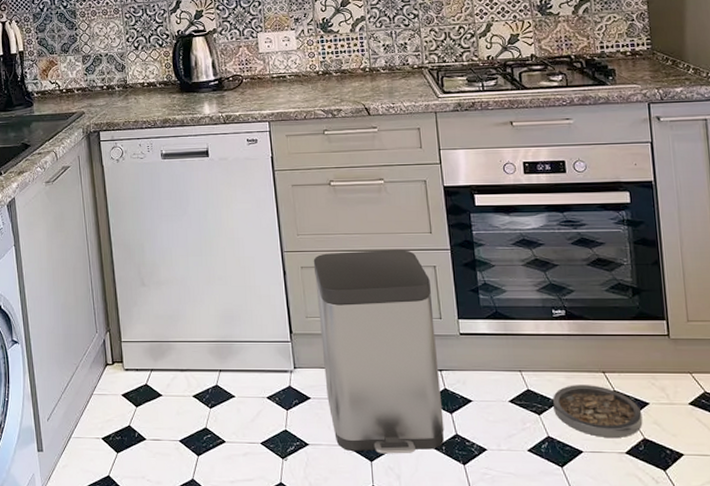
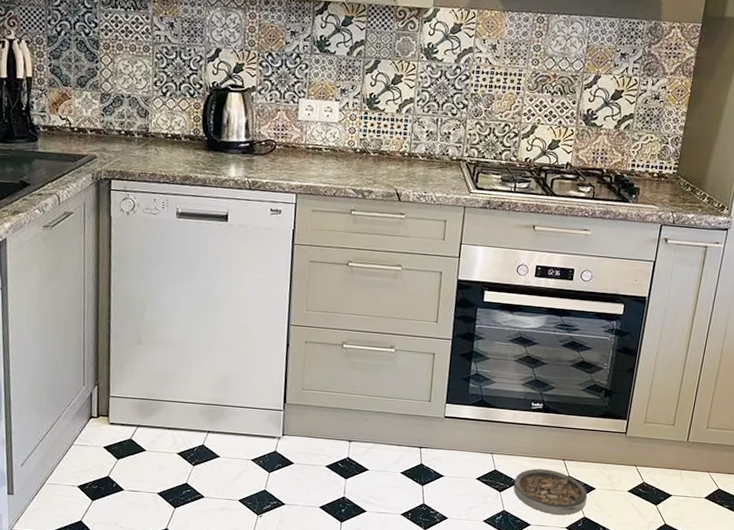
pedal bin: present [313,249,444,454] -> none [310,331,427,518]

